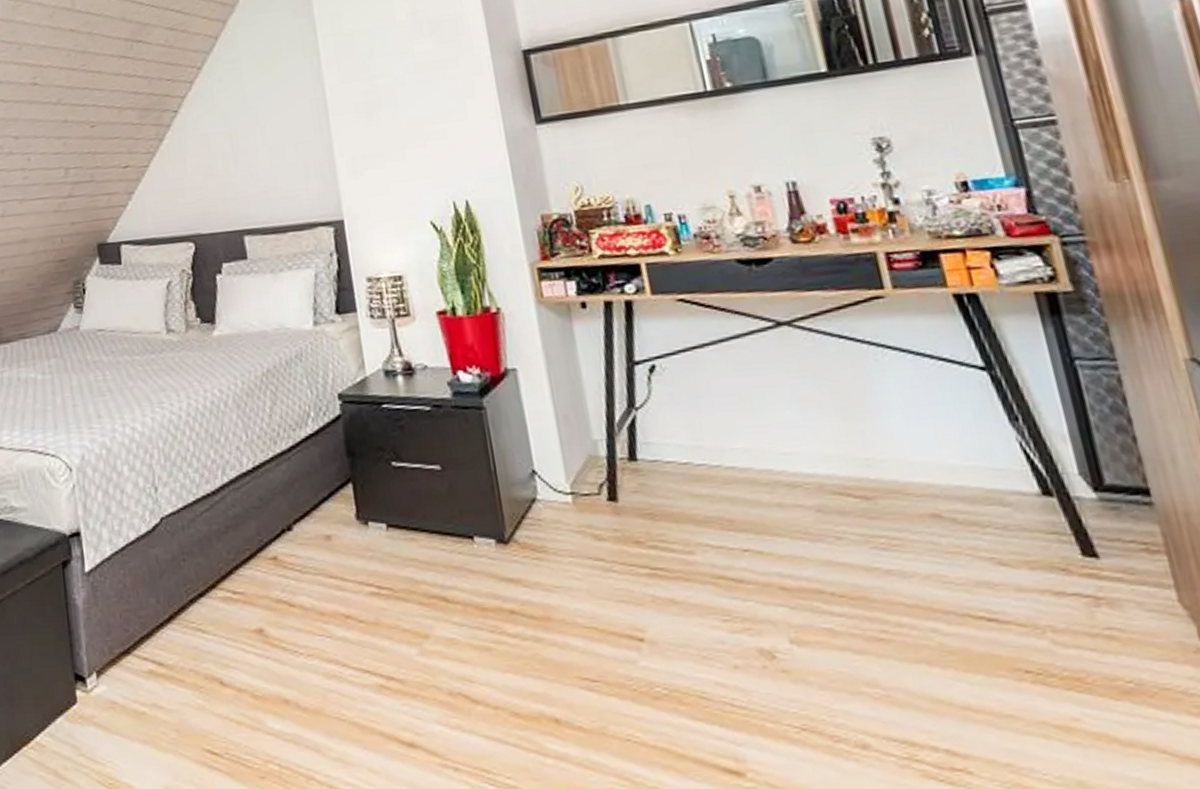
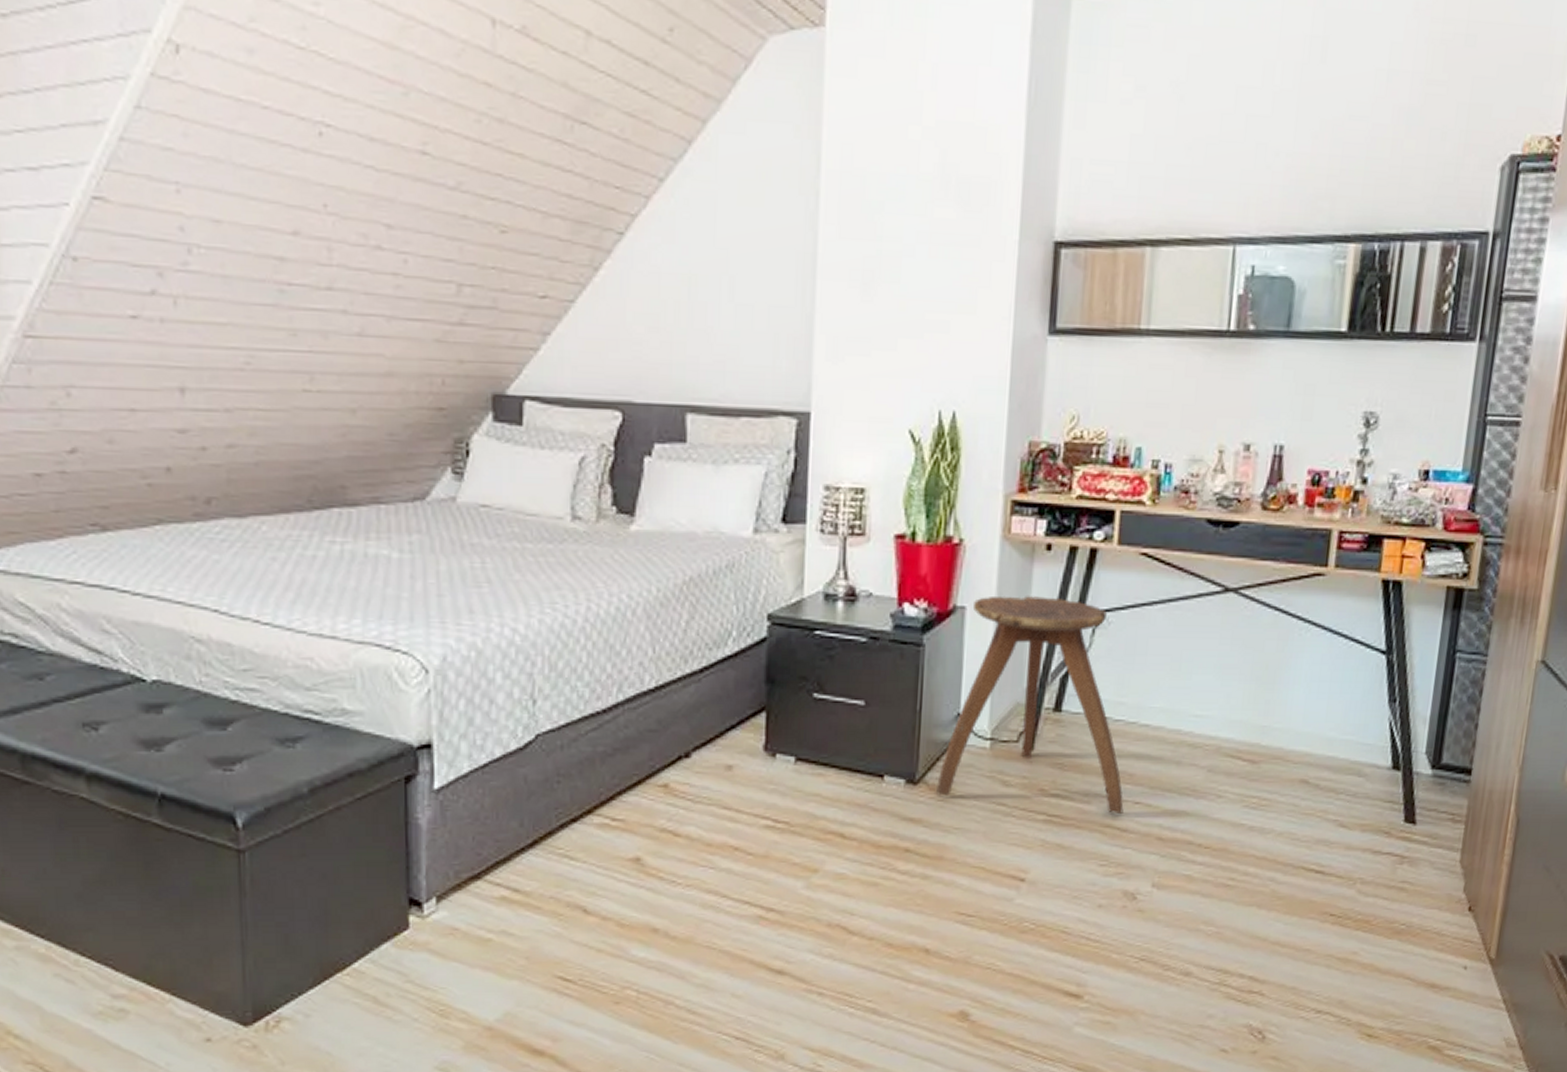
stool: none [523,351,733,563] -> present [936,595,1124,814]

